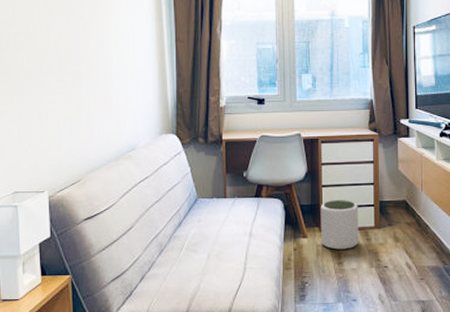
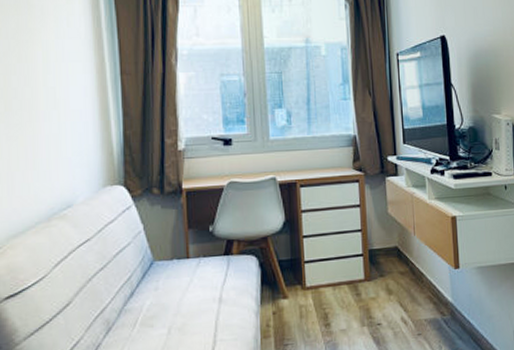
plant pot: present [320,200,358,250] -> none [302,251,347,310]

